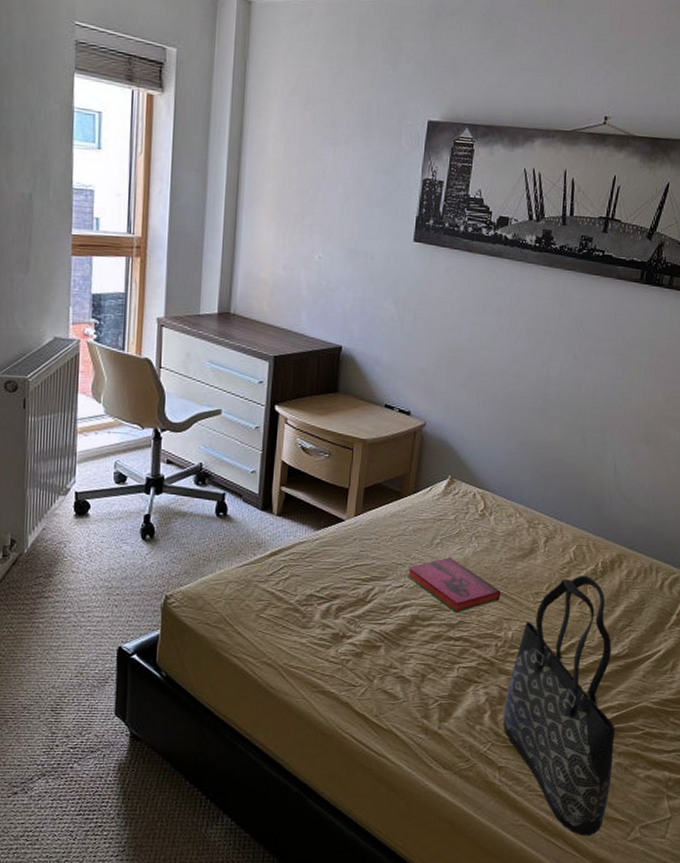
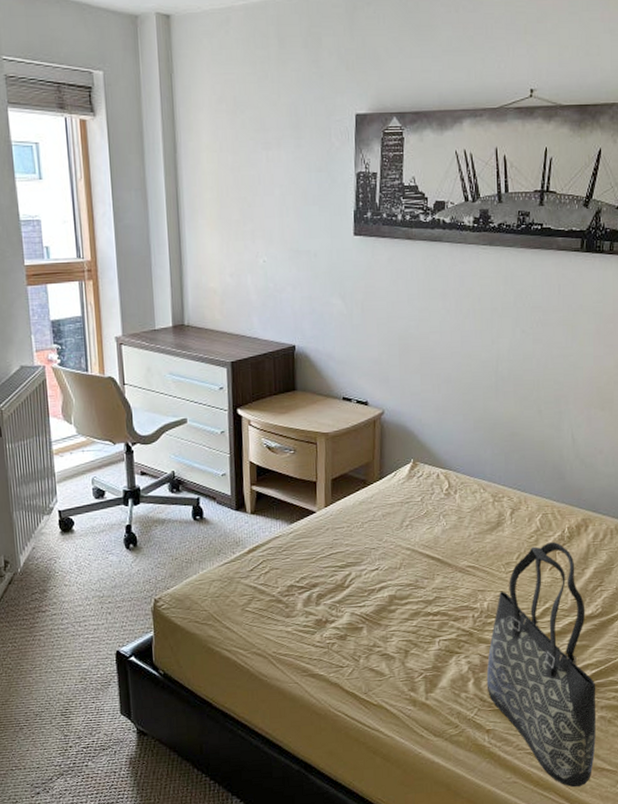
hardback book: present [408,557,501,613] -> none [381,537,473,589]

